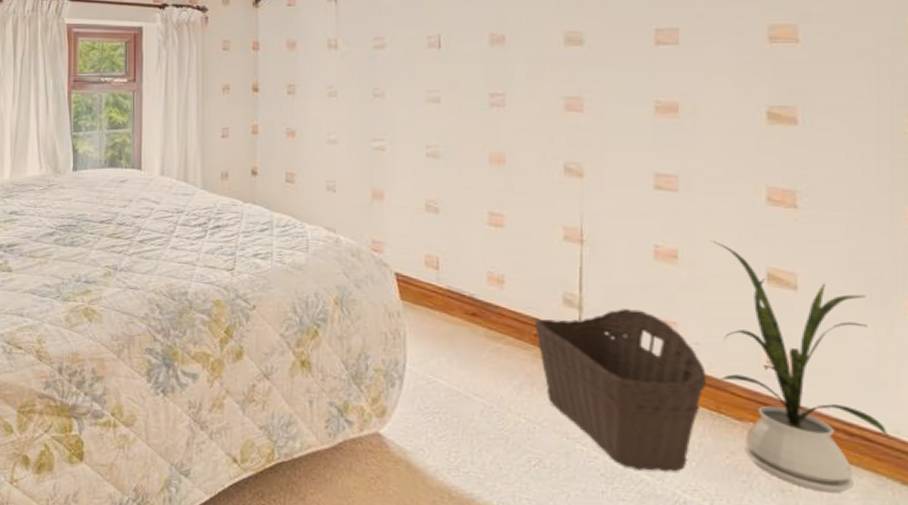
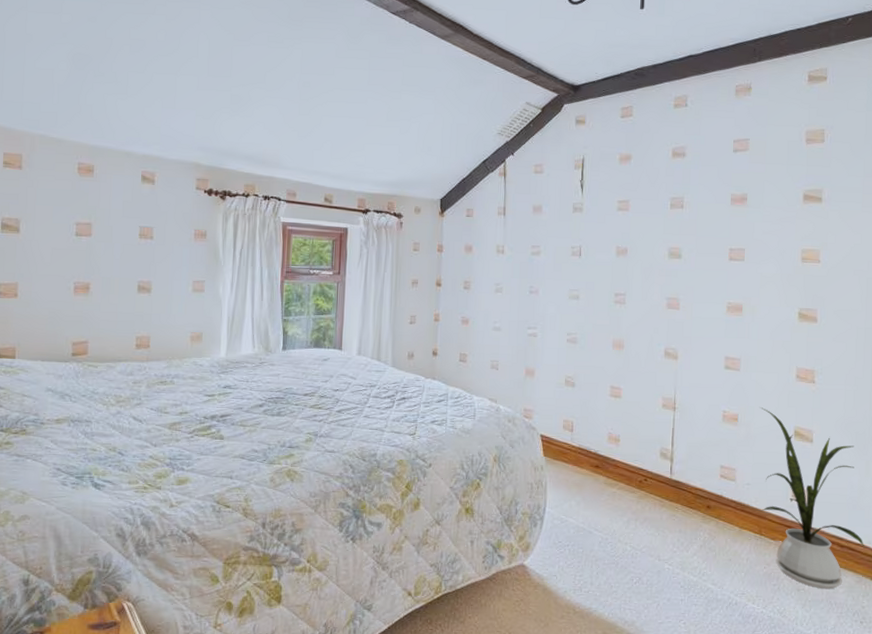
wicker basket: present [533,309,706,472] -> none [639,459,753,581]

